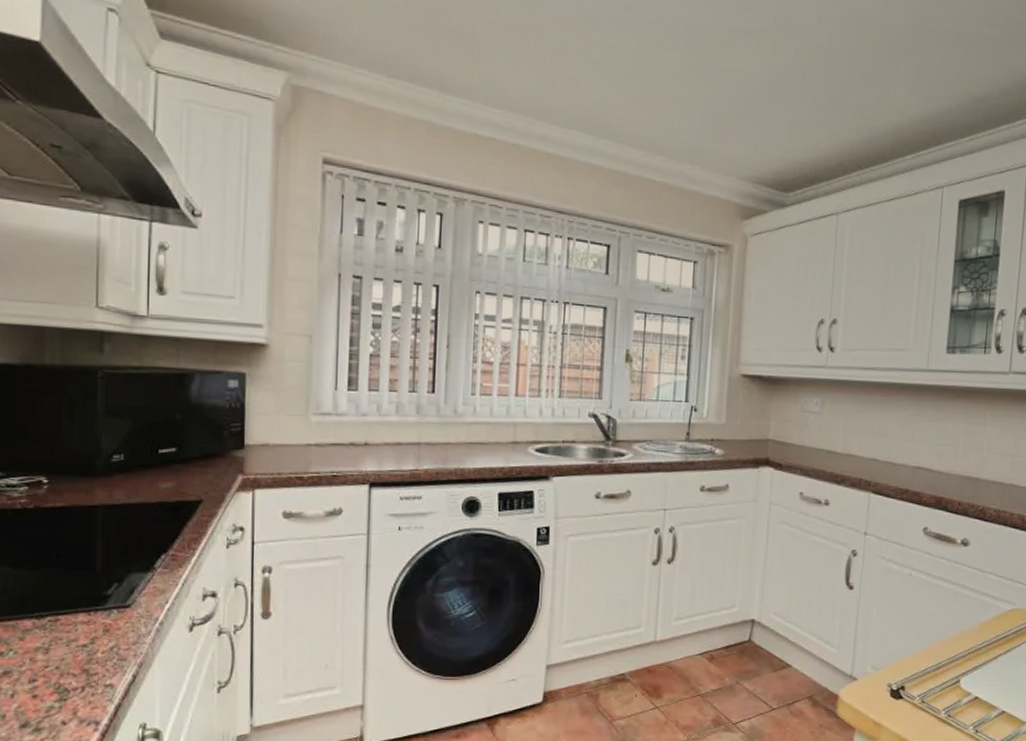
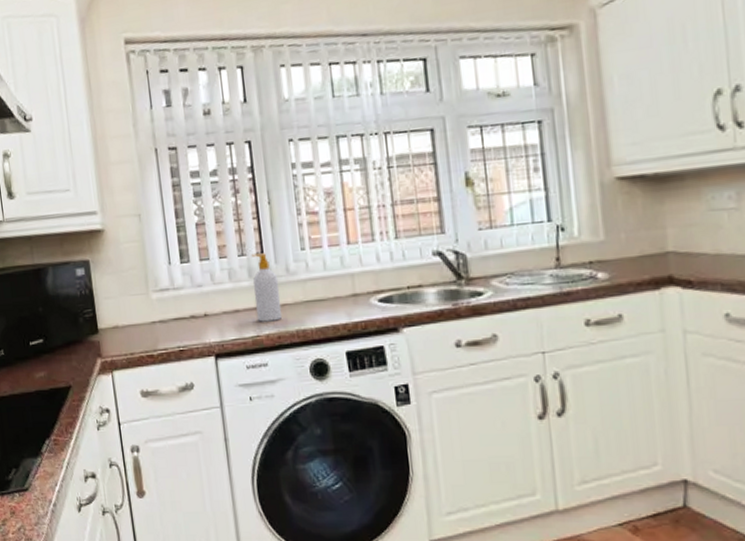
soap bottle: none [418,392,445,458] -> present [251,253,283,322]

